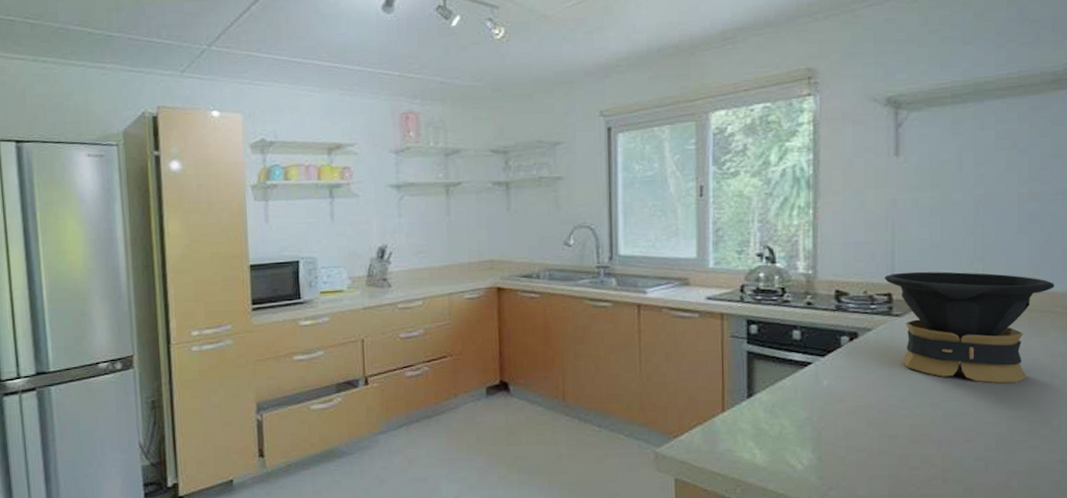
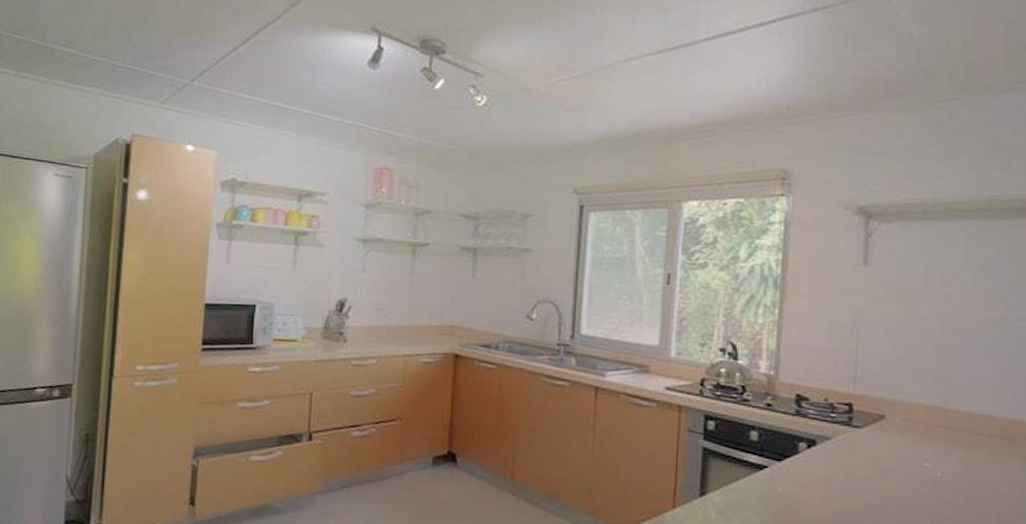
coffee maker: present [884,271,1055,384] -> none [846,383,1016,511]

